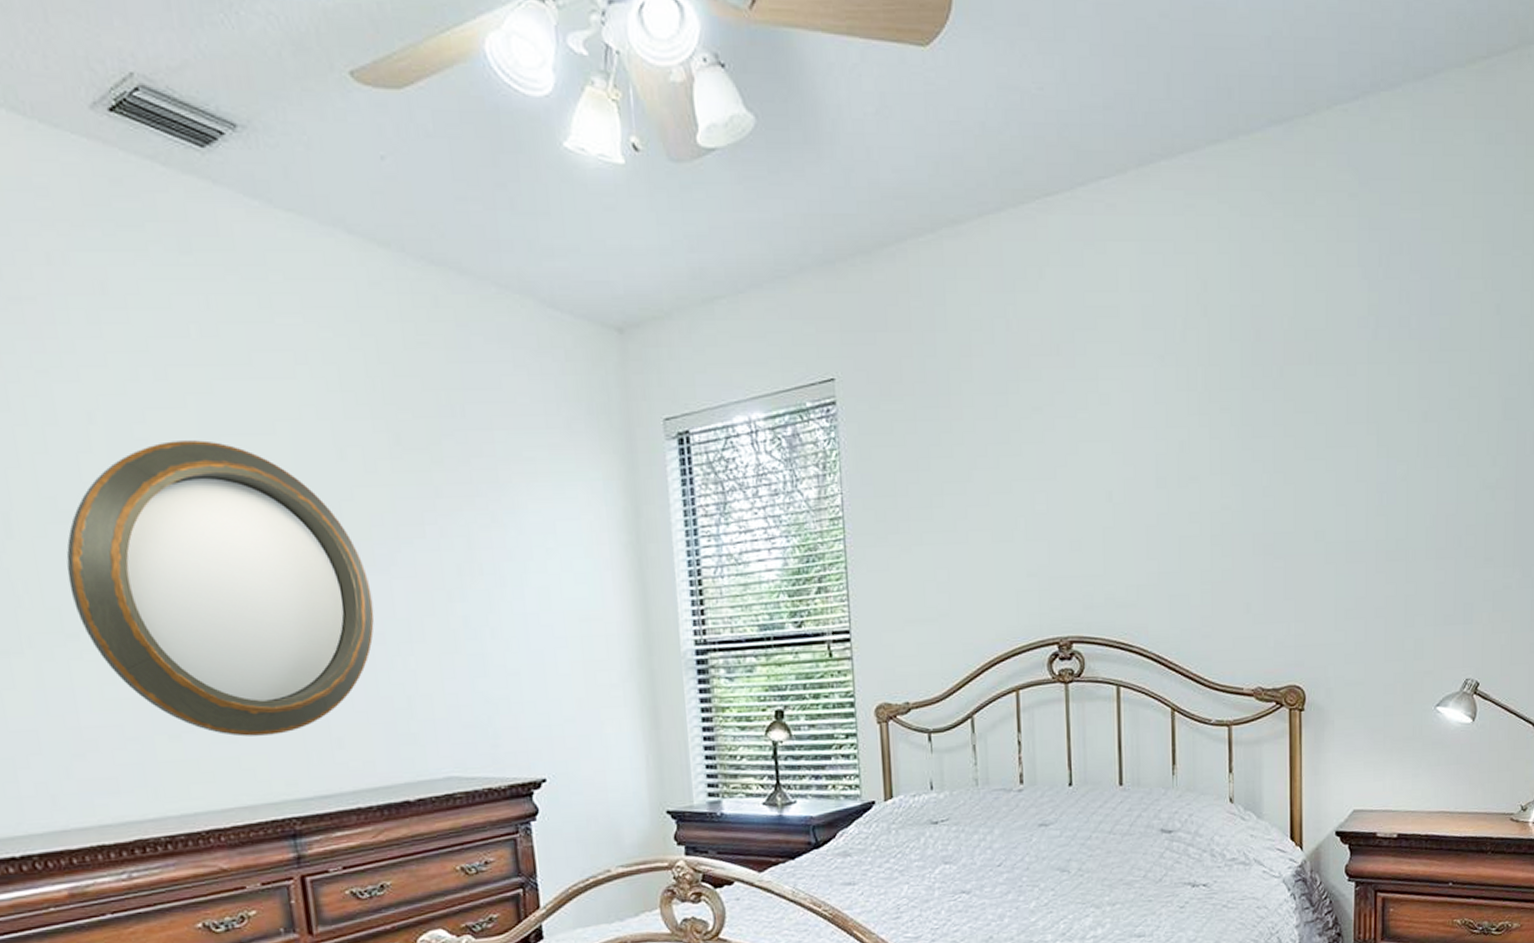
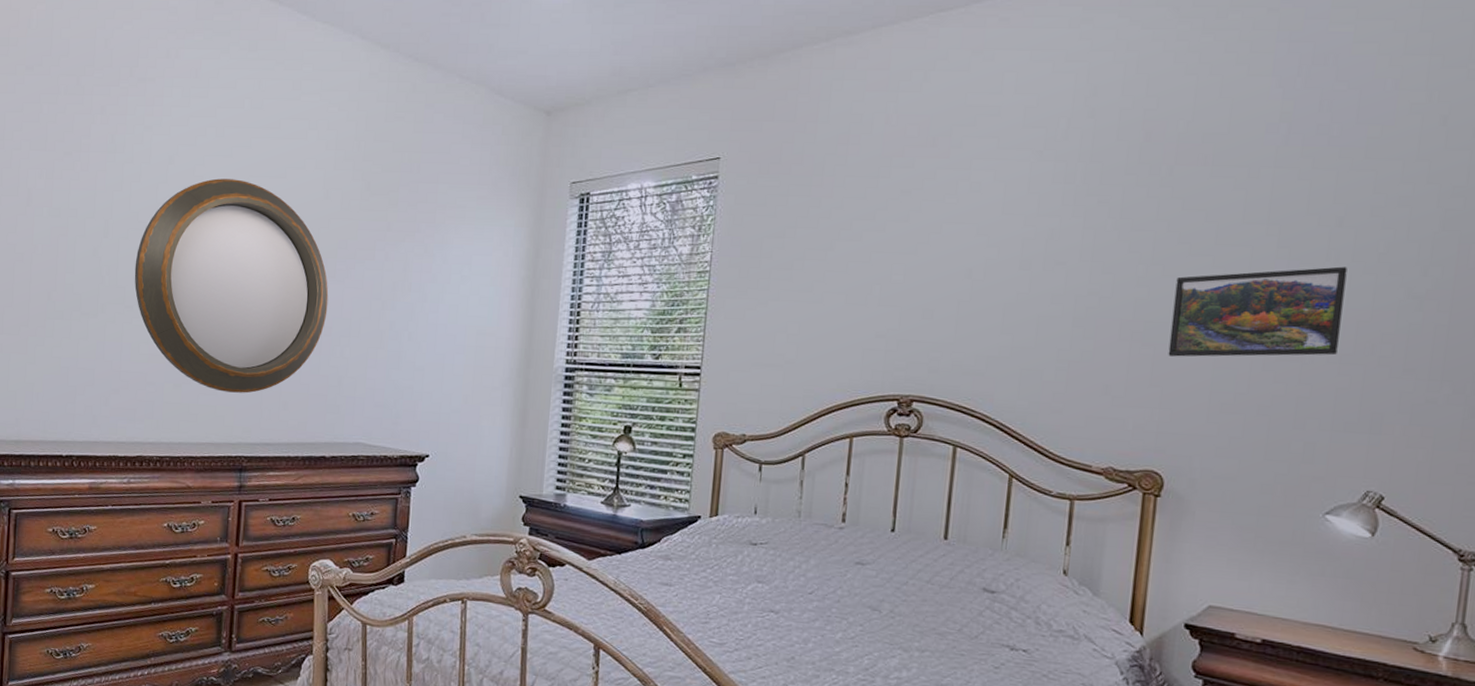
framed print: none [1297,461,1435,567] -> present [1168,266,1348,357]

